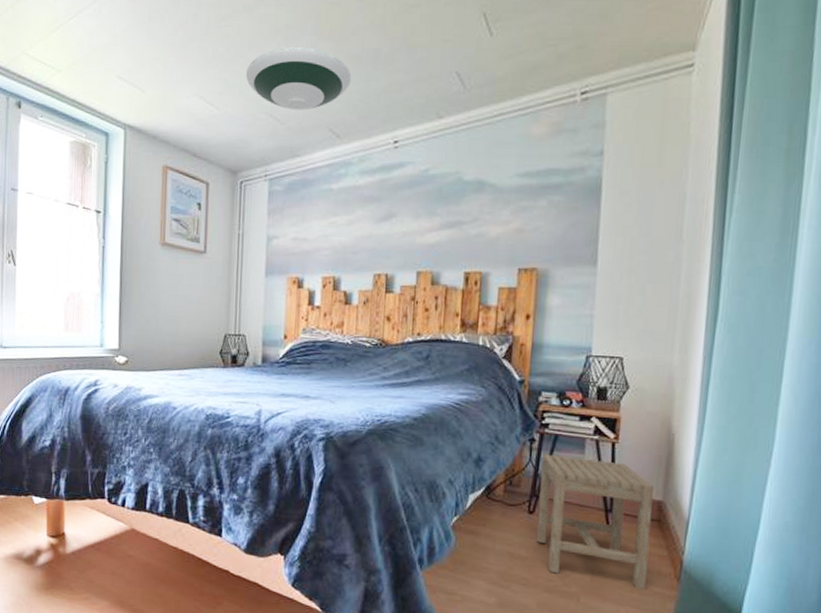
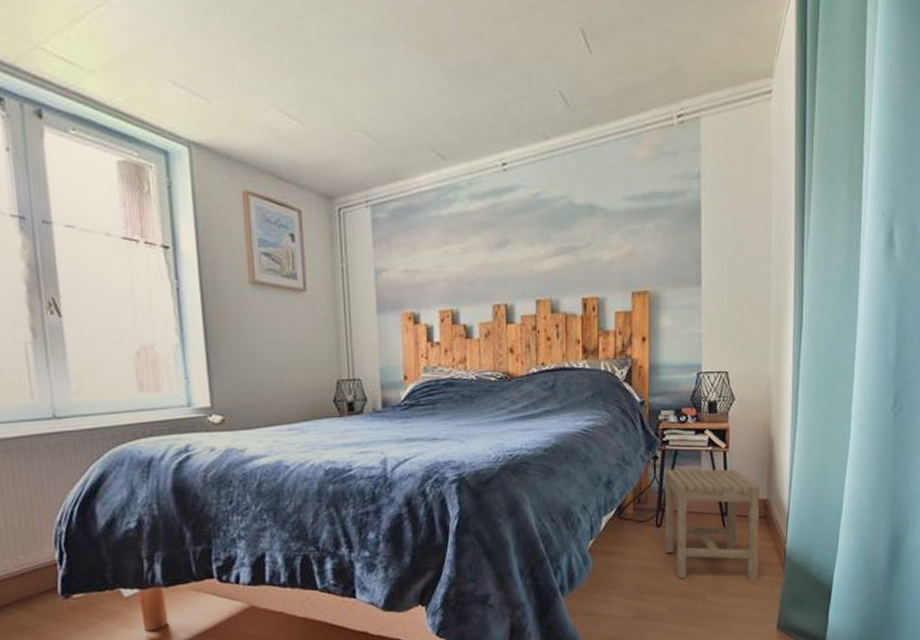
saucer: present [246,47,351,110] -> none [333,55,452,128]

